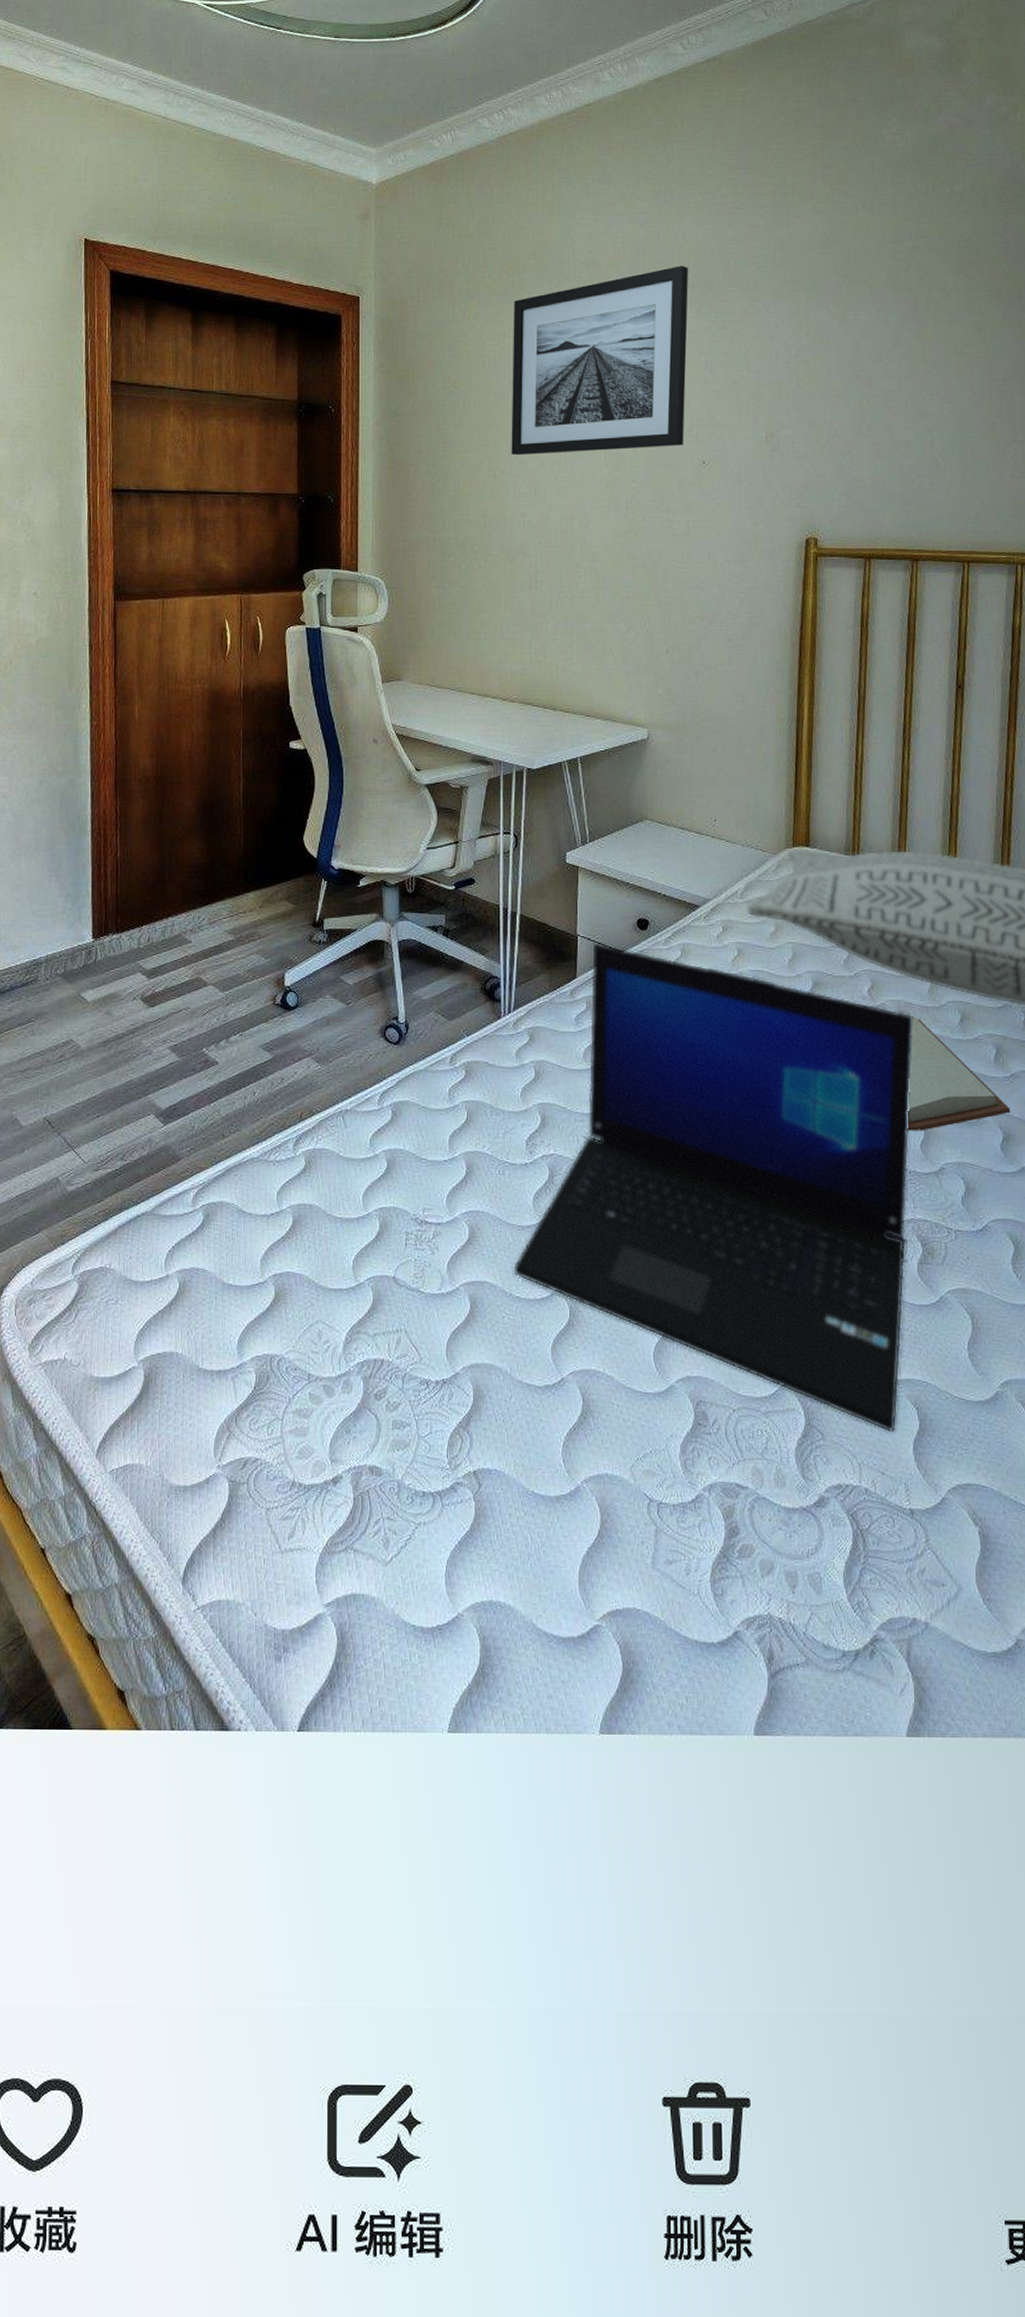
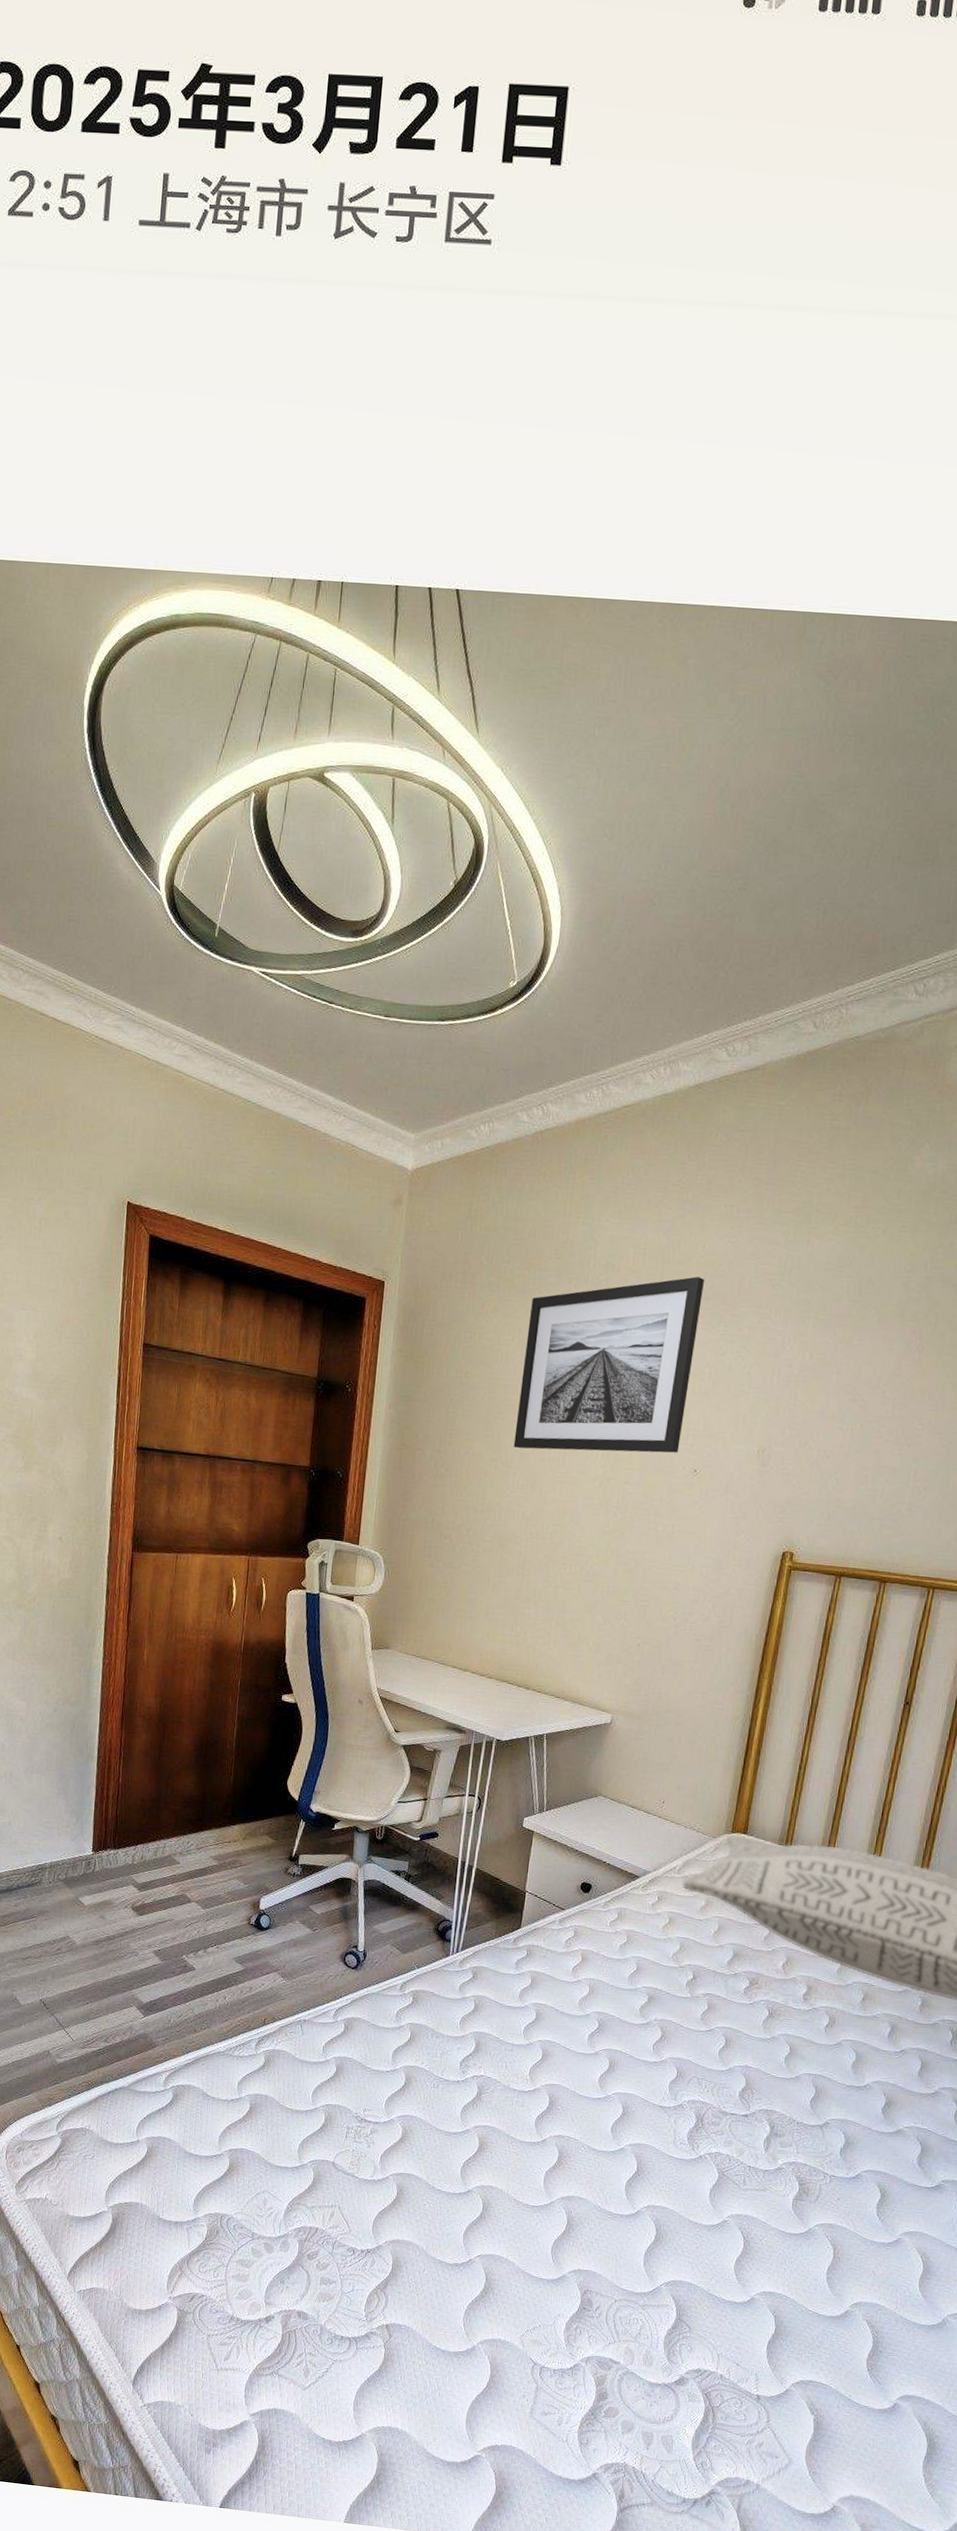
laptop: present [513,943,913,1431] -> none [437,1899,820,2332]
paperback book: present [907,1016,1011,1131] -> none [800,1991,896,2090]

